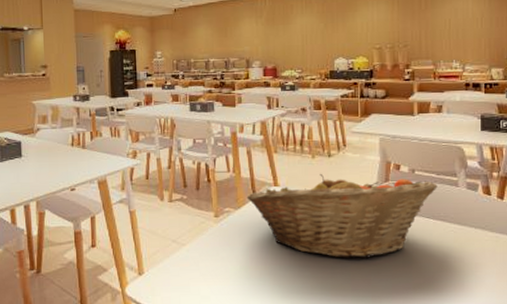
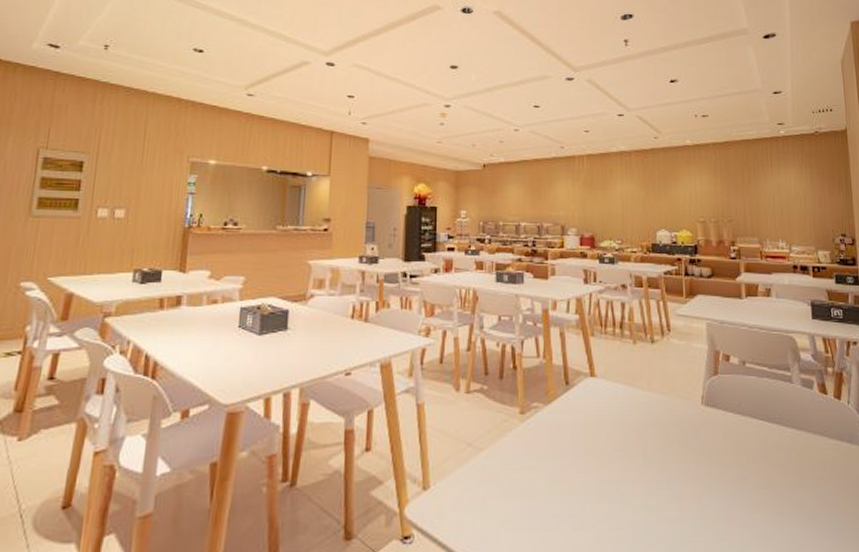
fruit basket: present [246,173,438,258] -> none [558,362,771,470]

